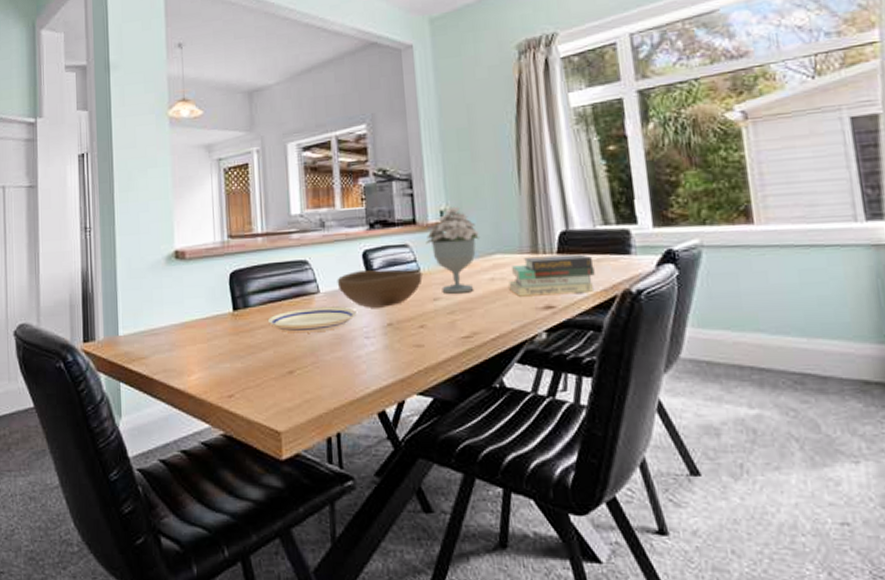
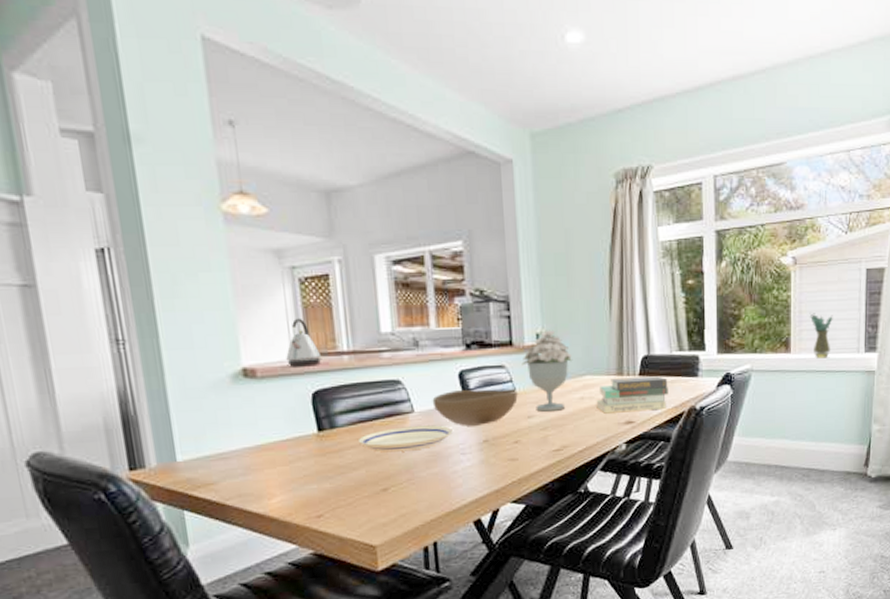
kettle: none [210,203,240,249] -> present [286,318,322,367]
vase: none [774,174,813,230] -> present [809,313,833,359]

